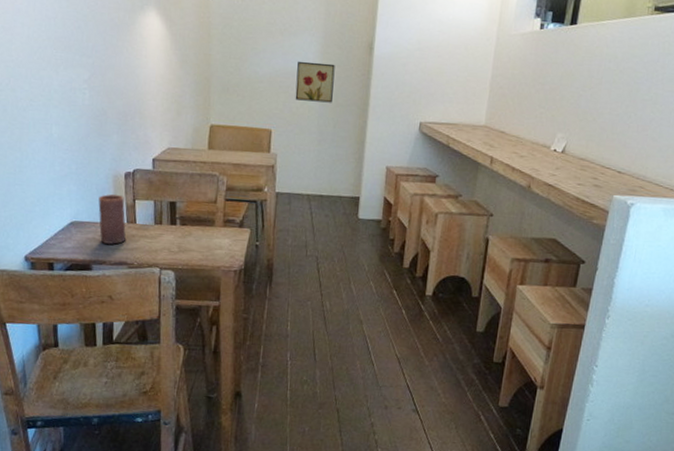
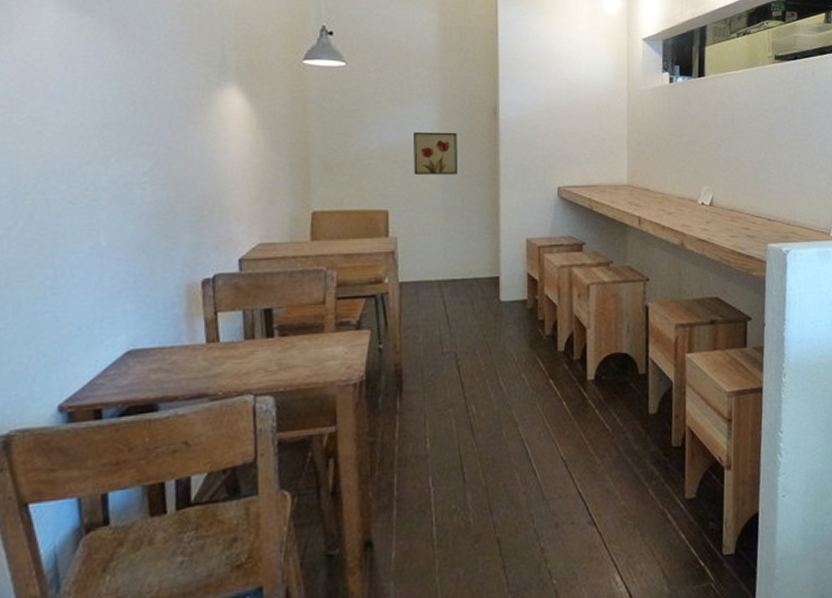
candle: present [98,194,127,245] -> none [166,309,207,373]

